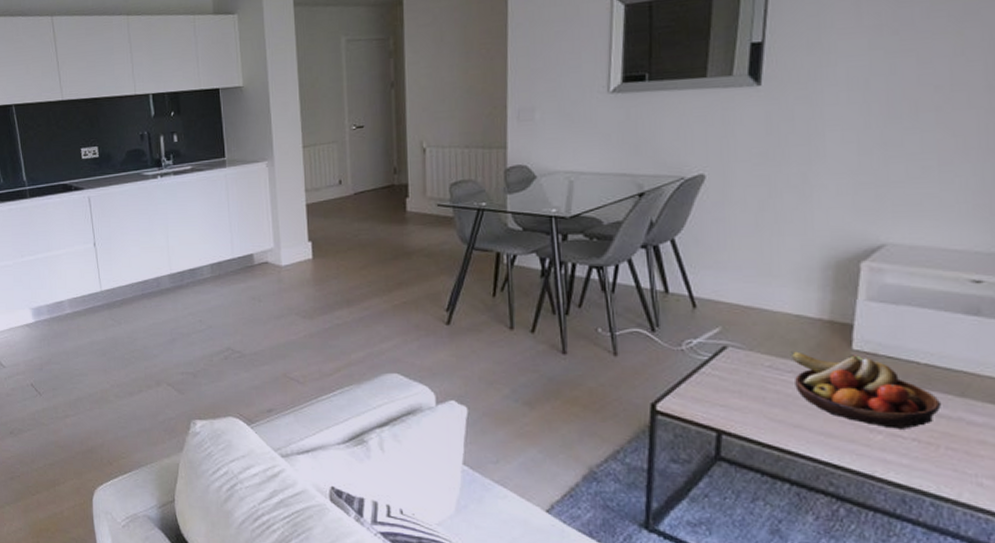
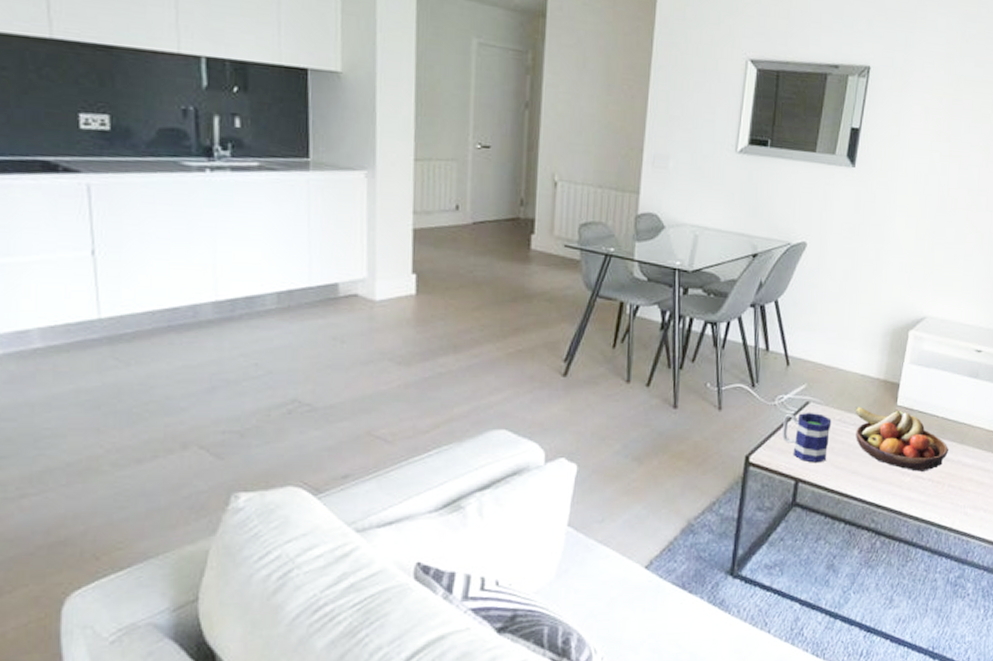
mug: none [695,357,760,414] -> present [783,412,832,463]

